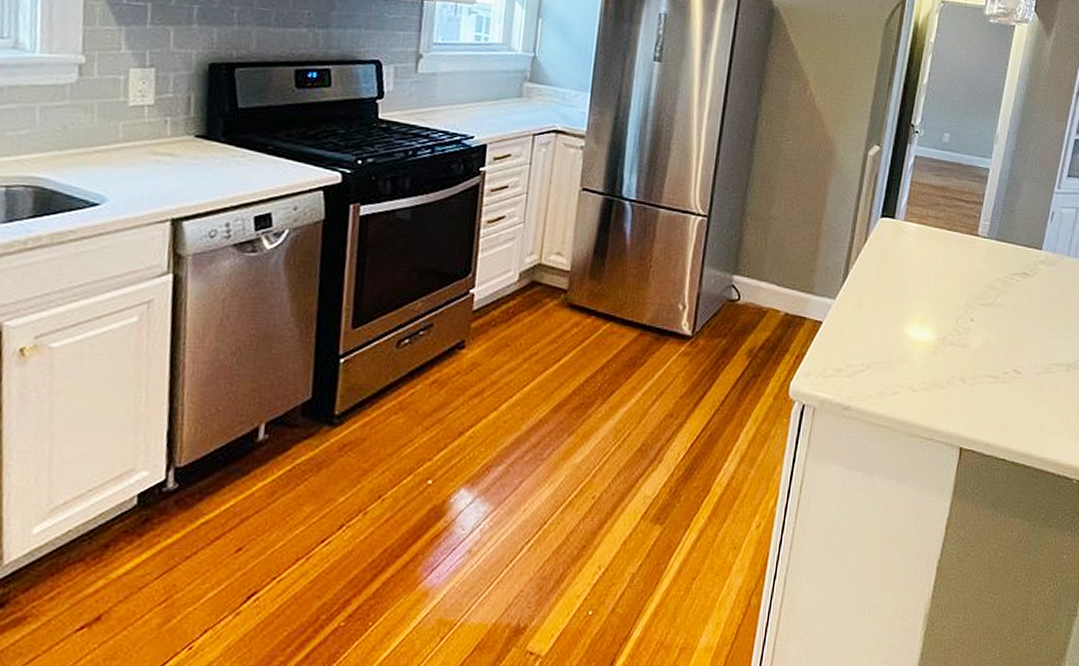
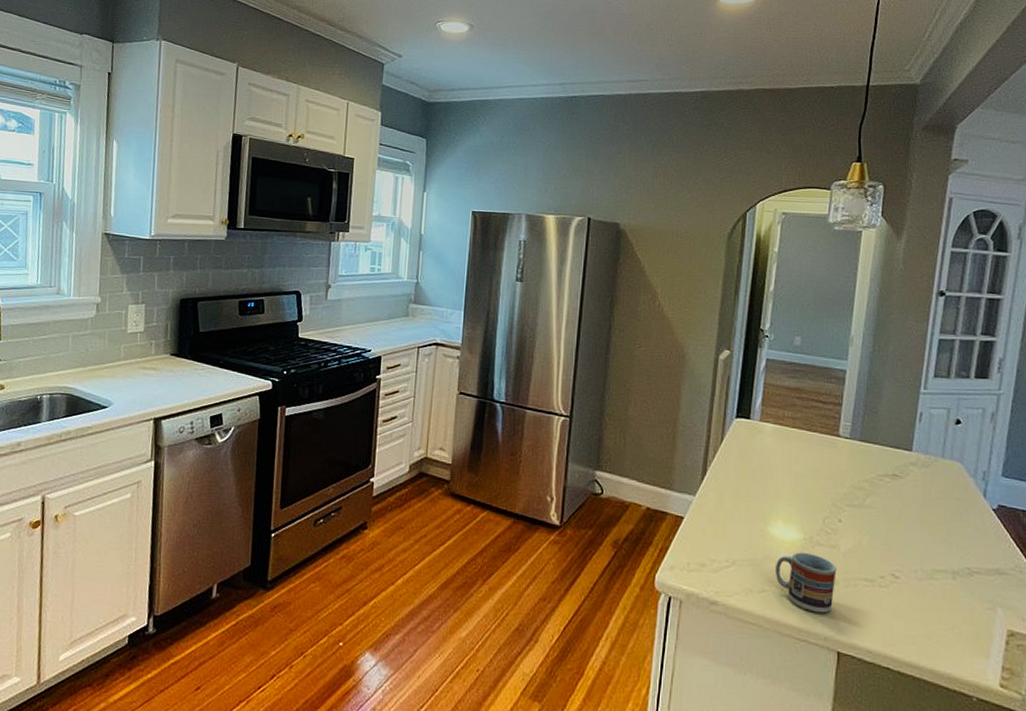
cup: none [908,352,965,412] -> present [775,552,837,614]

